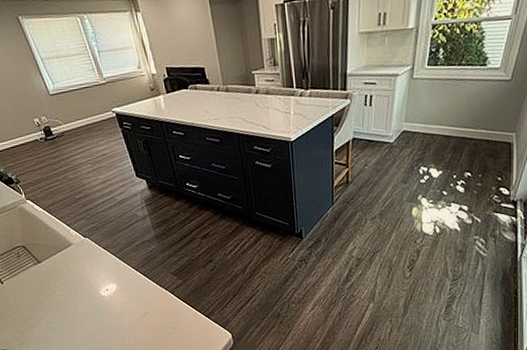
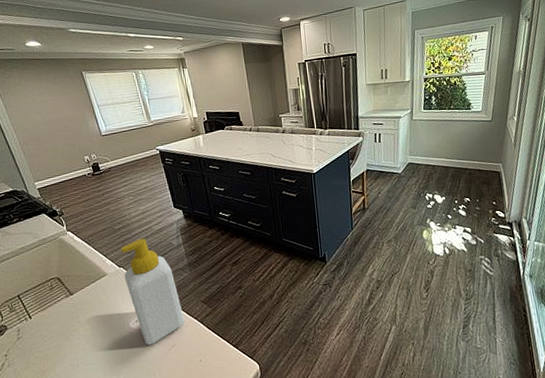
soap bottle: none [83,208,155,312] -> present [120,238,185,346]

